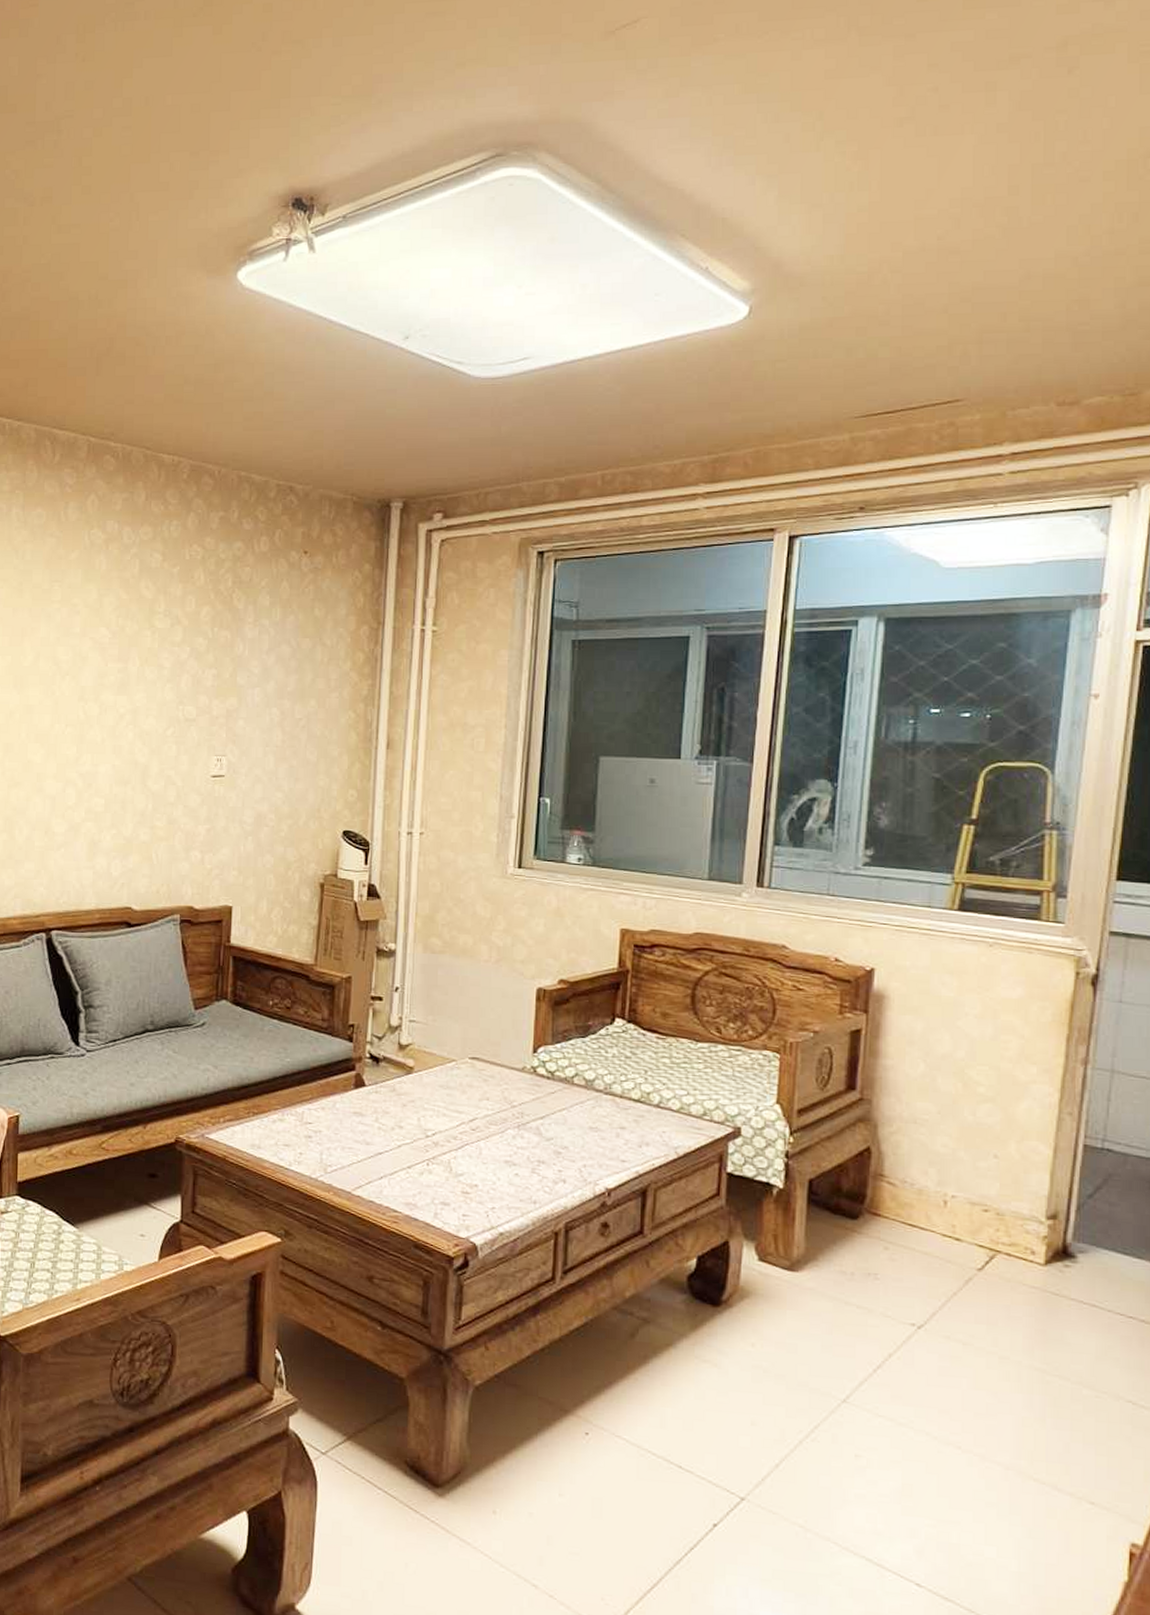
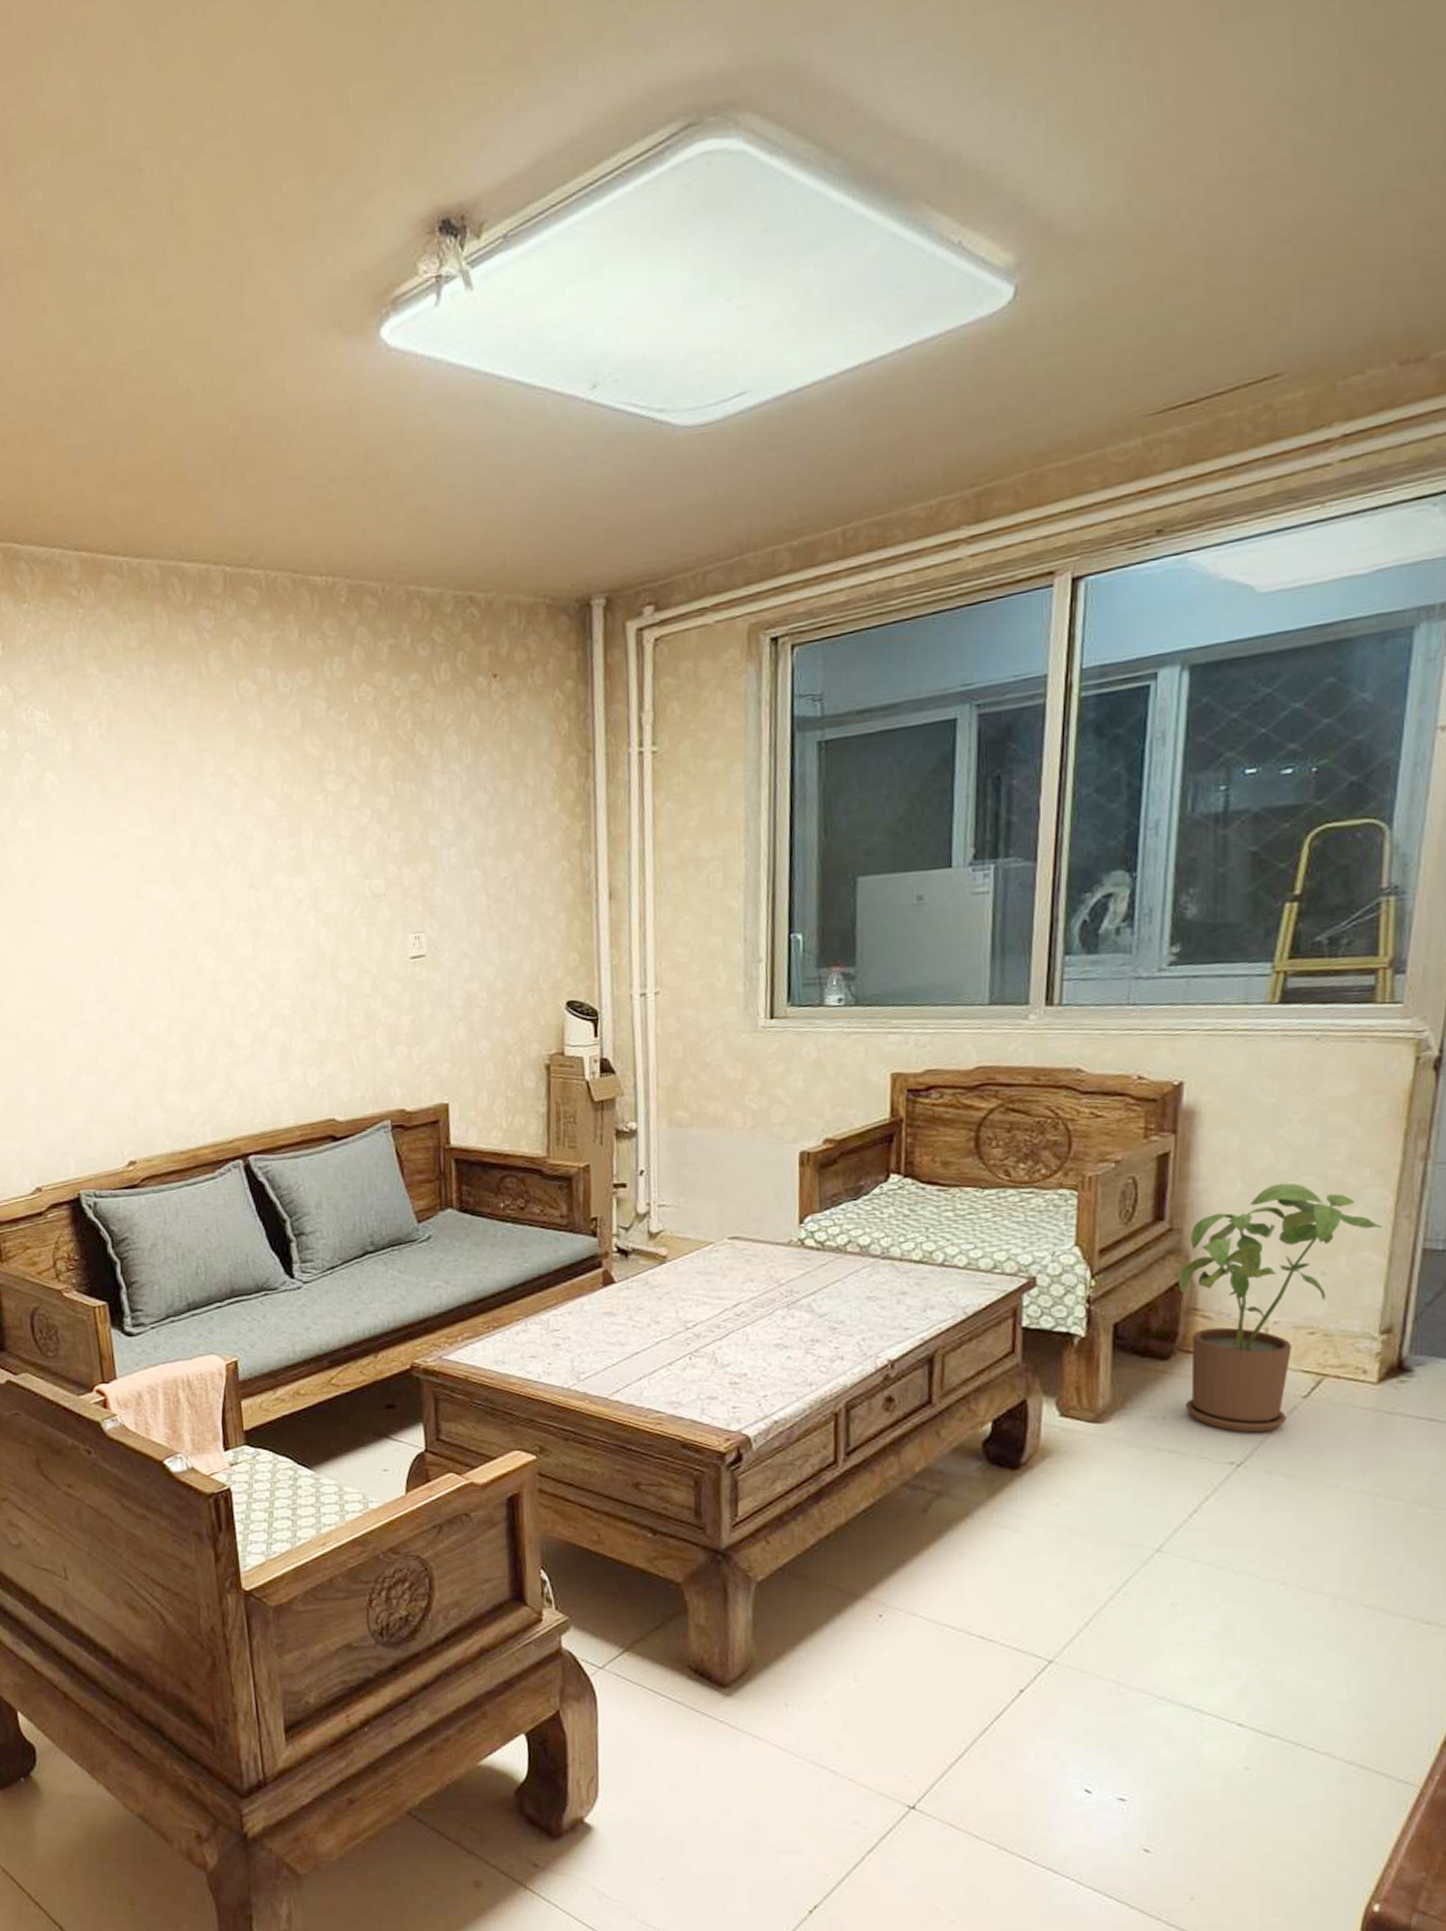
house plant: none [867,1069,1048,1299] -> present [1178,1183,1383,1433]

